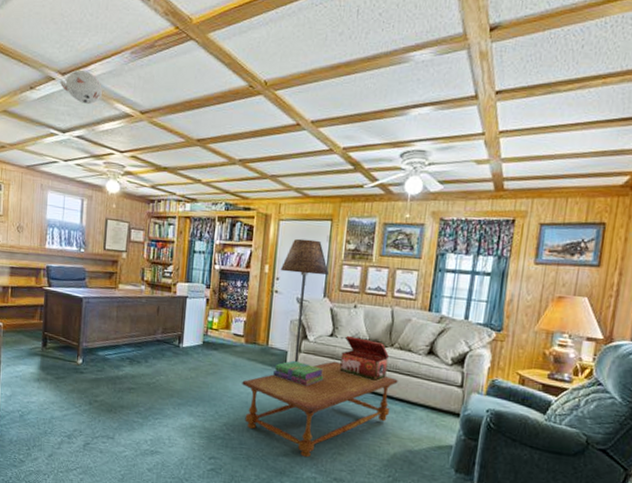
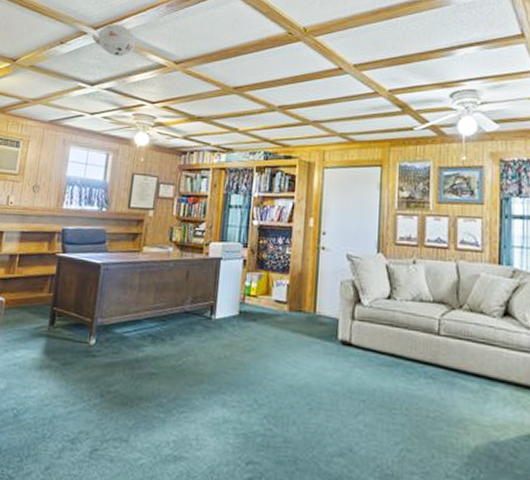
coffee table: present [242,361,398,458] -> none [286,329,472,457]
stack of books: present [273,360,324,386] -> none [323,330,384,362]
floor lamp: present [280,238,329,362] -> none [326,187,381,332]
decorative box: present [339,336,389,382] -> none [401,298,458,353]

